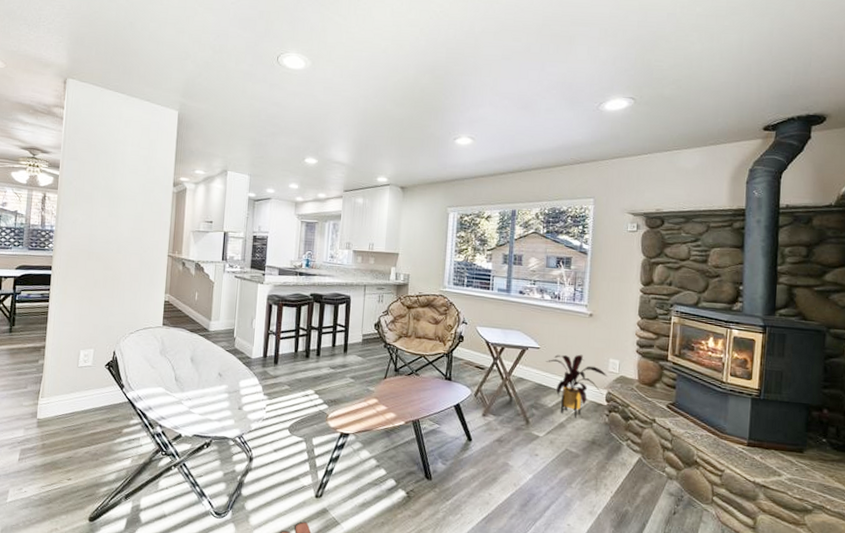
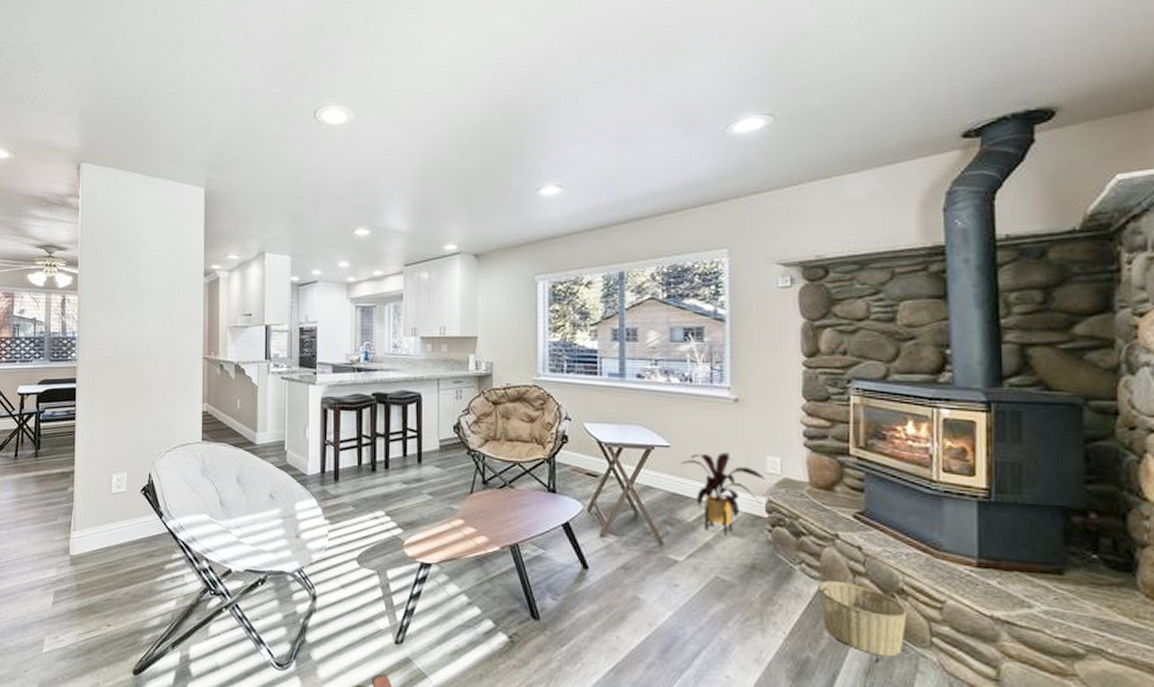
basket: none [638,454,698,511] -> present [818,581,908,657]

